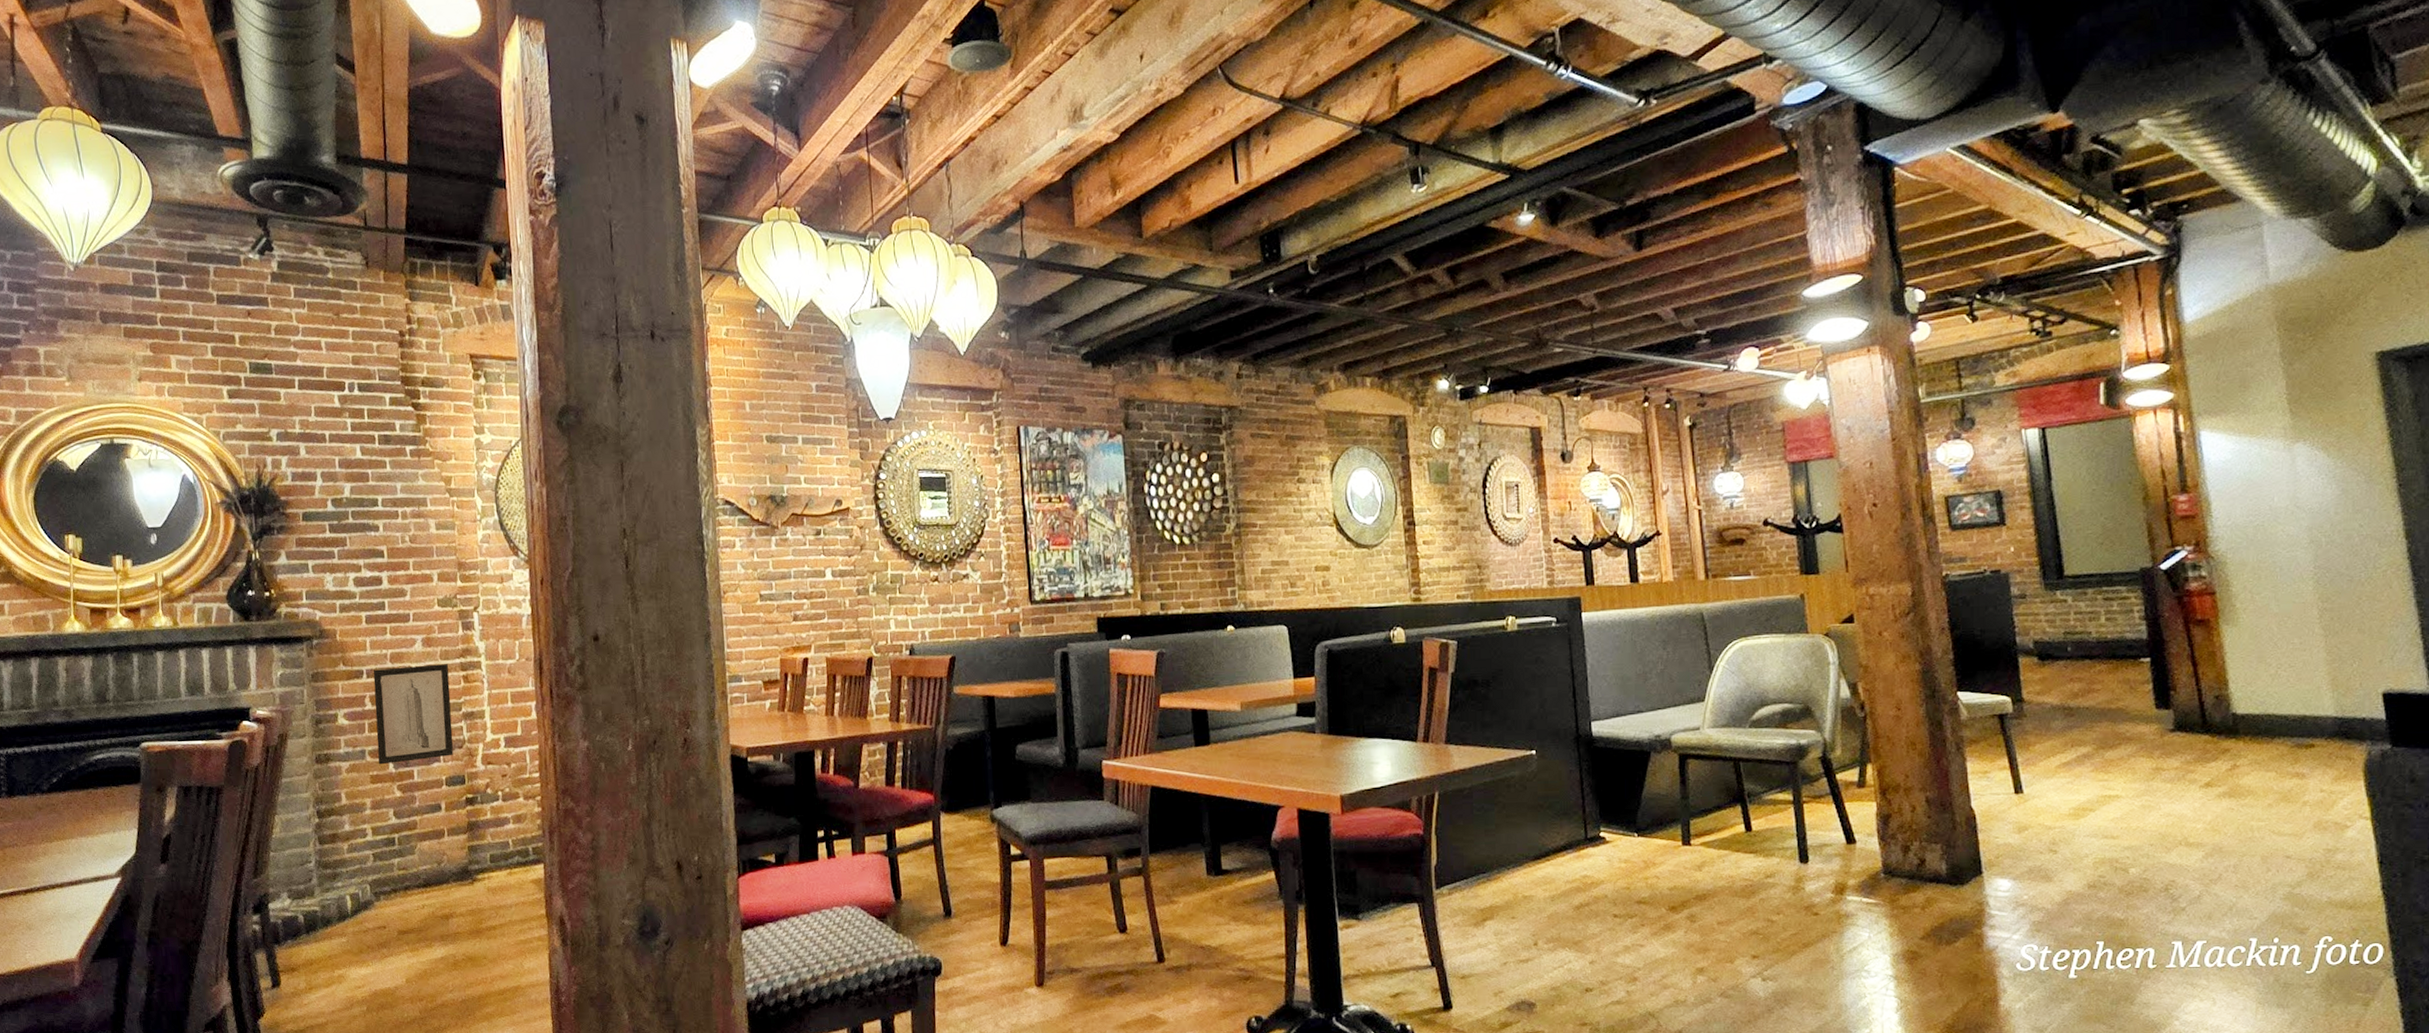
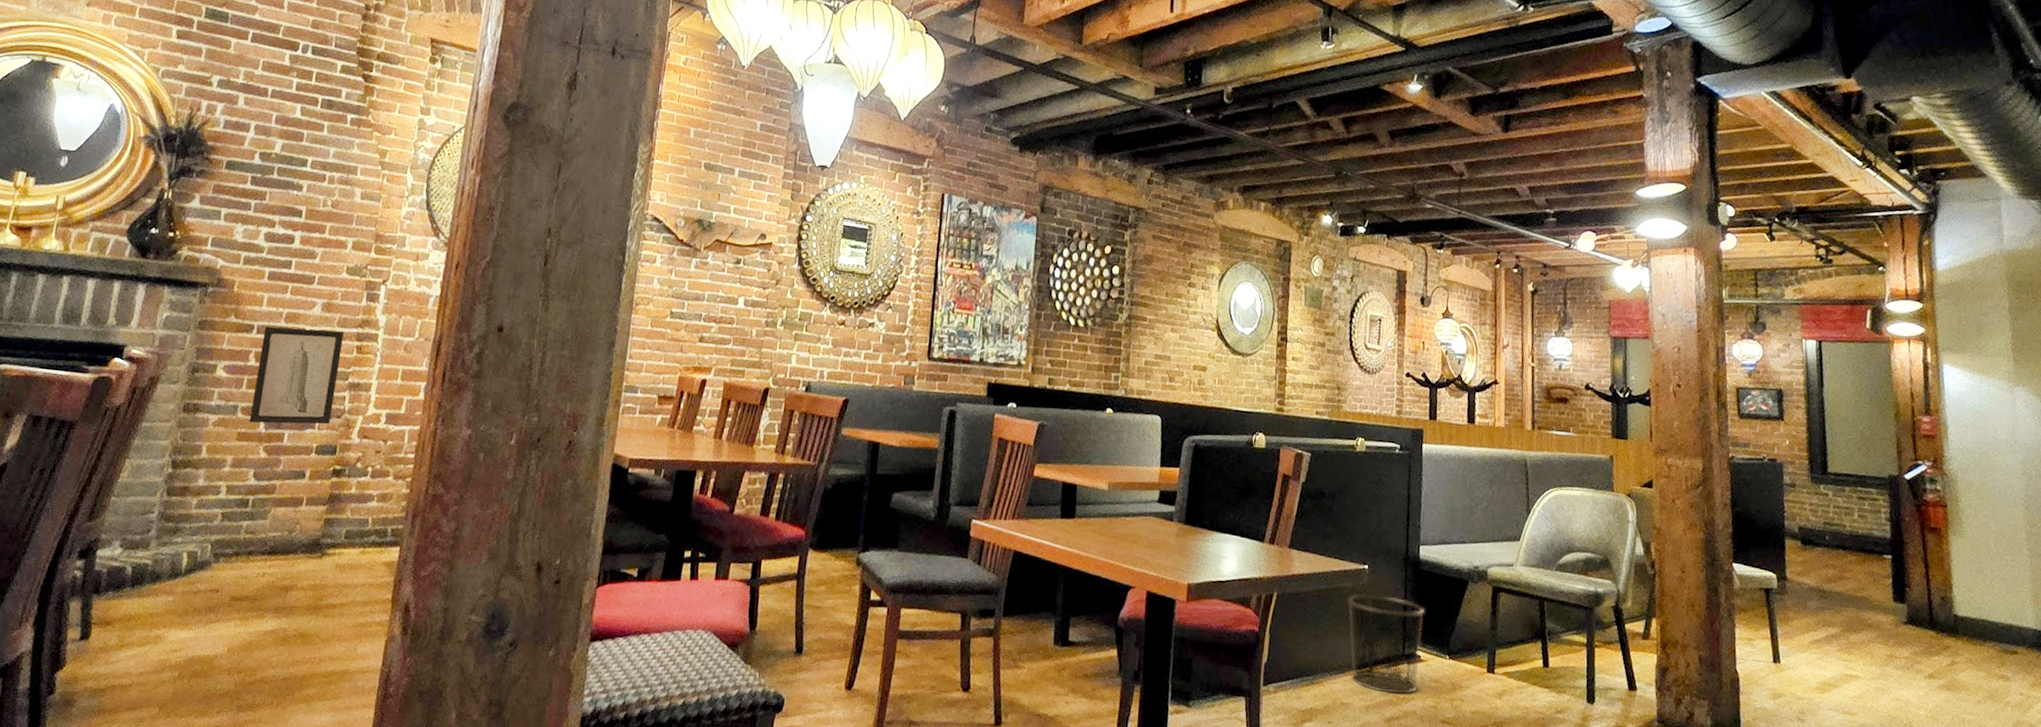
waste bin: none [1517,780,1607,880] -> present [1347,593,1426,695]

